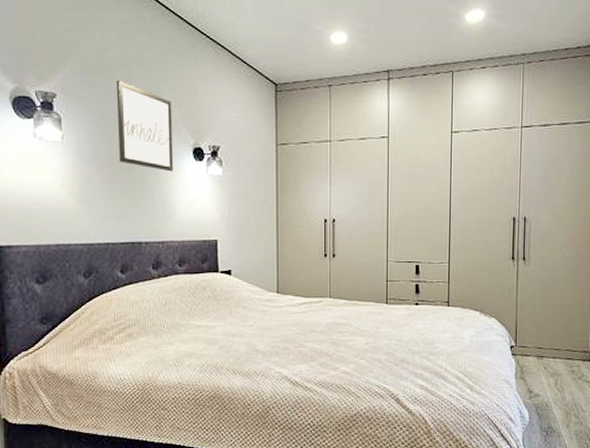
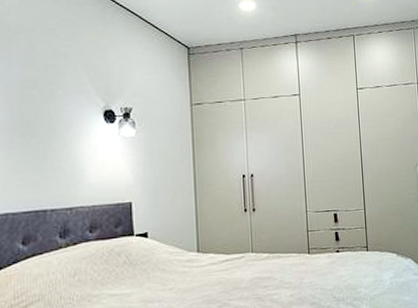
wall art: present [117,80,173,172] -> none [19,44,82,135]

